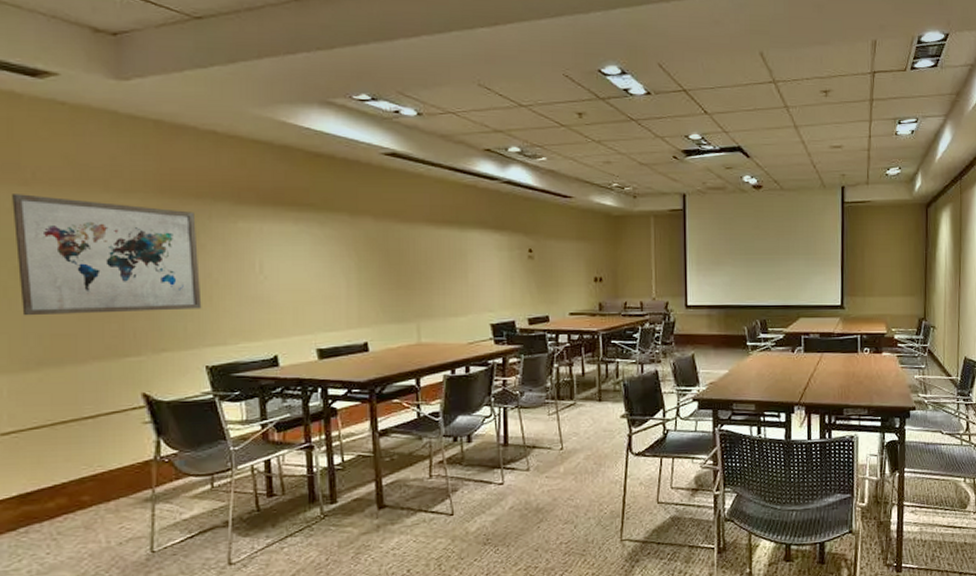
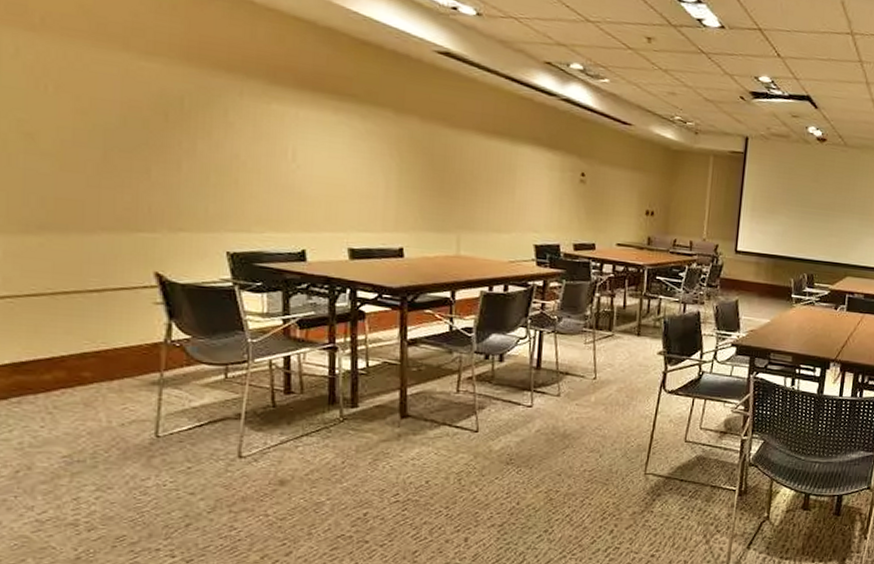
wall art: present [12,194,202,316] -> none [16,38,227,191]

